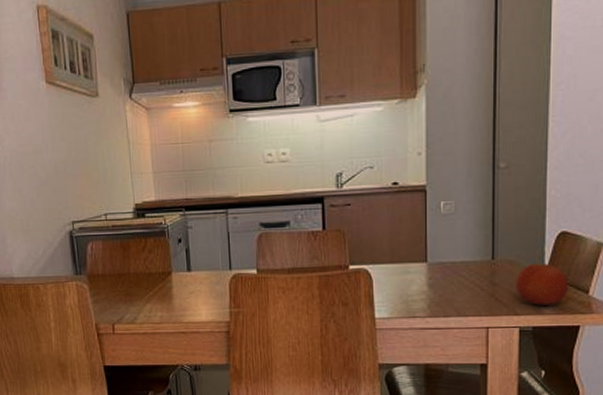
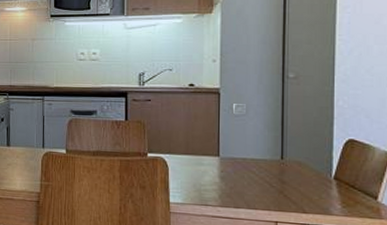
fruit: present [515,262,569,306] -> none [304,166,357,207]

